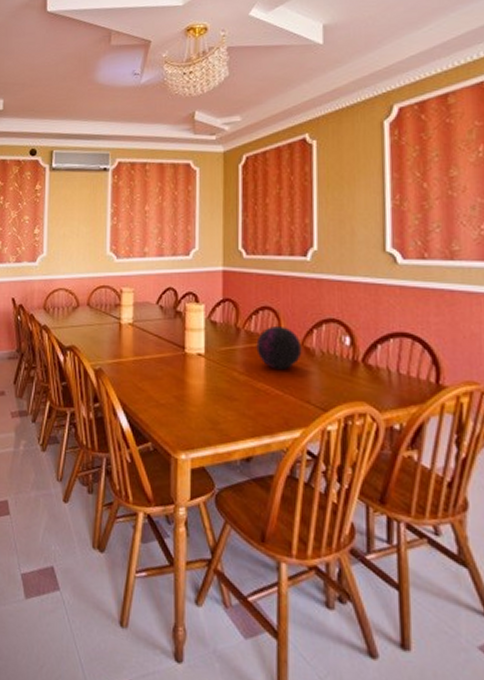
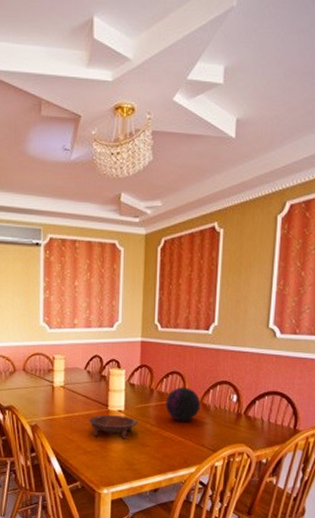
bowl: none [162,358,223,390] -> present [89,414,139,439]

